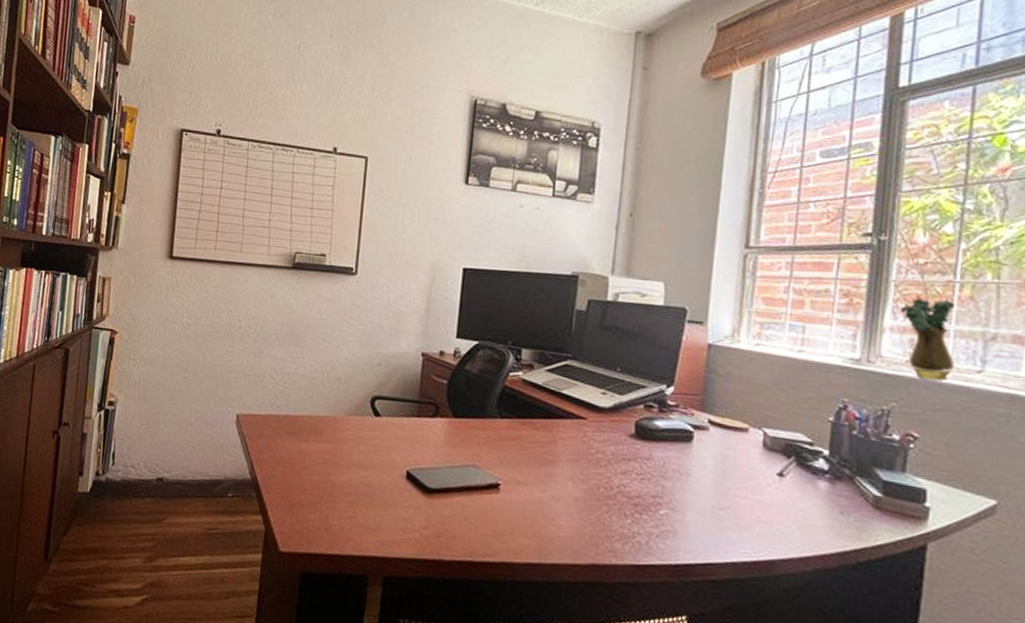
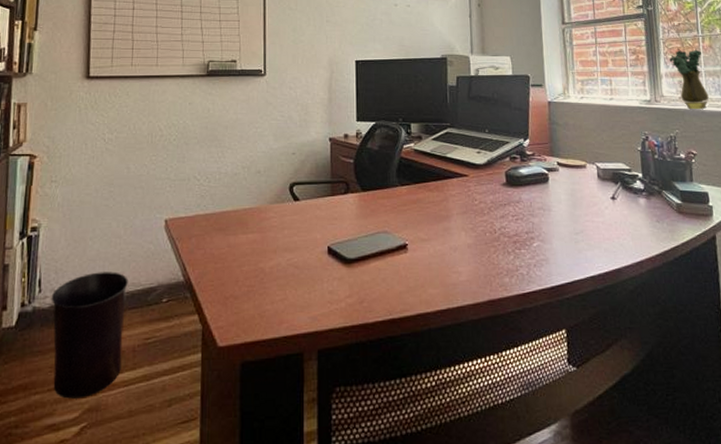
waste bin: none [120,455,196,572] -> present [51,272,128,399]

